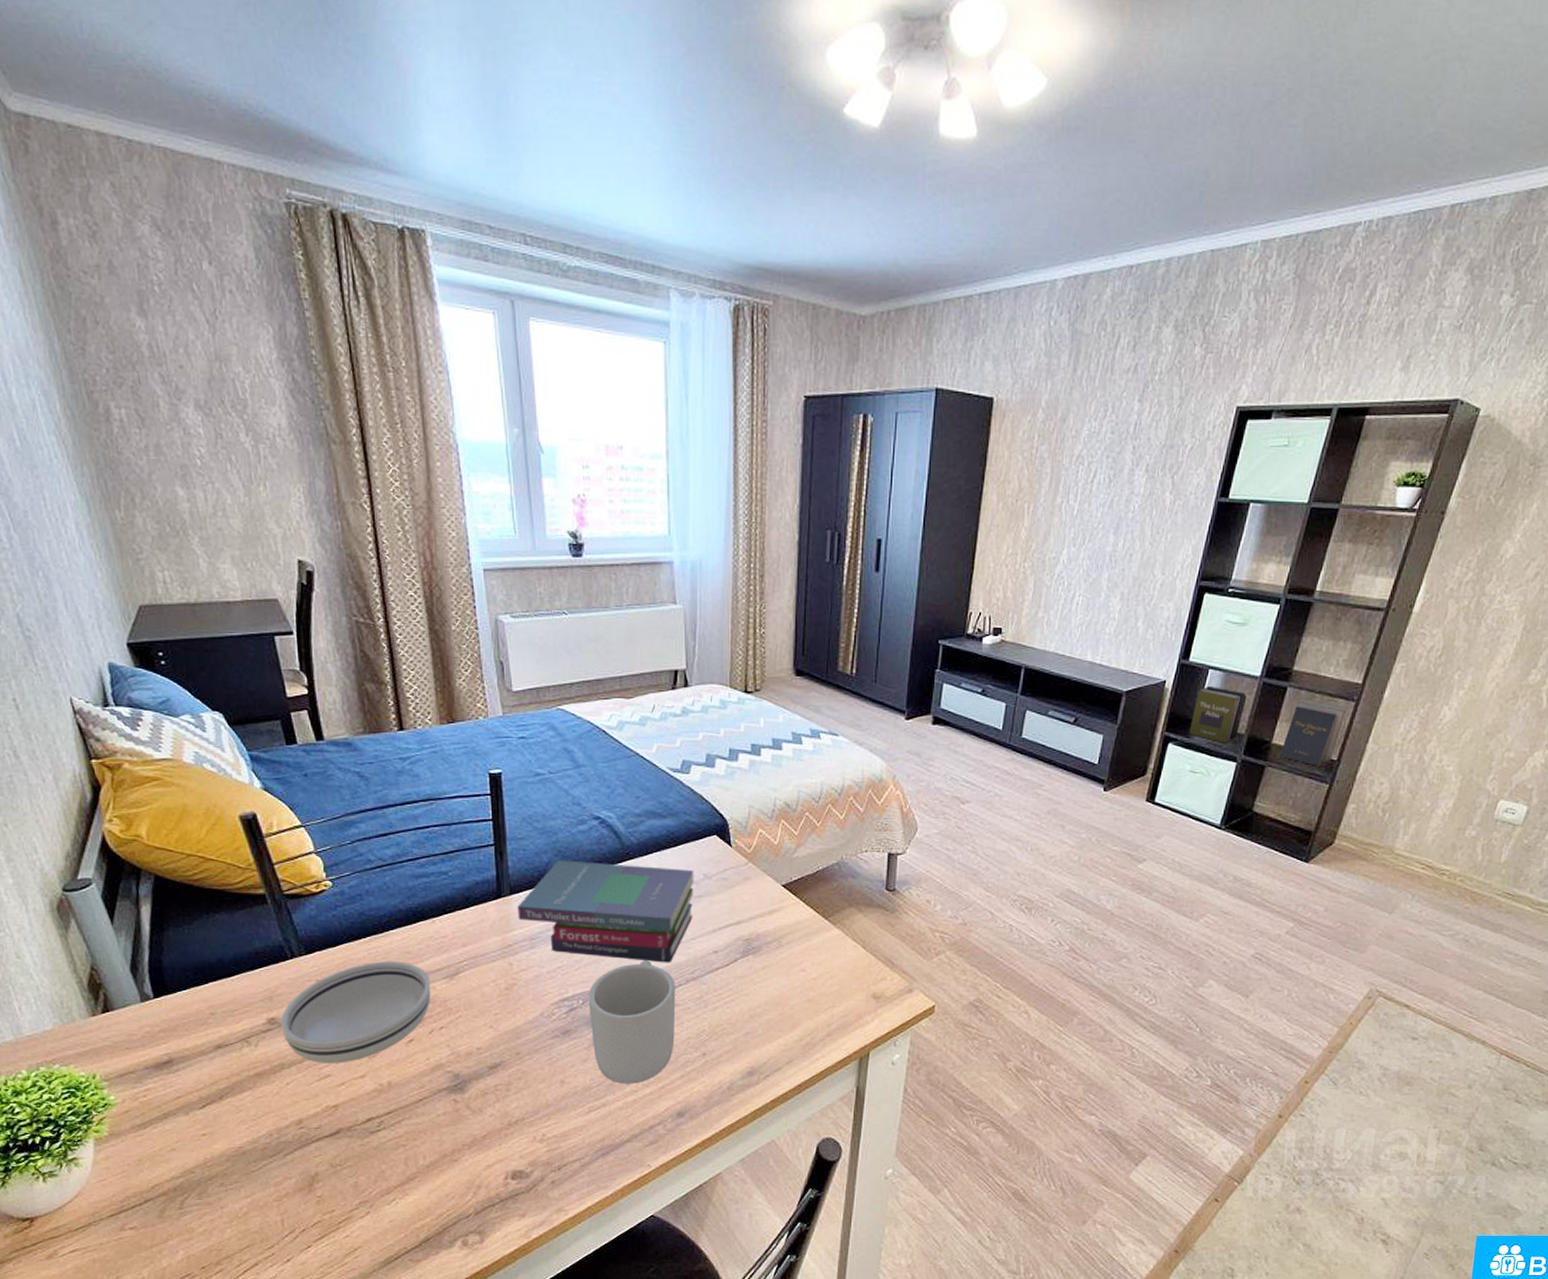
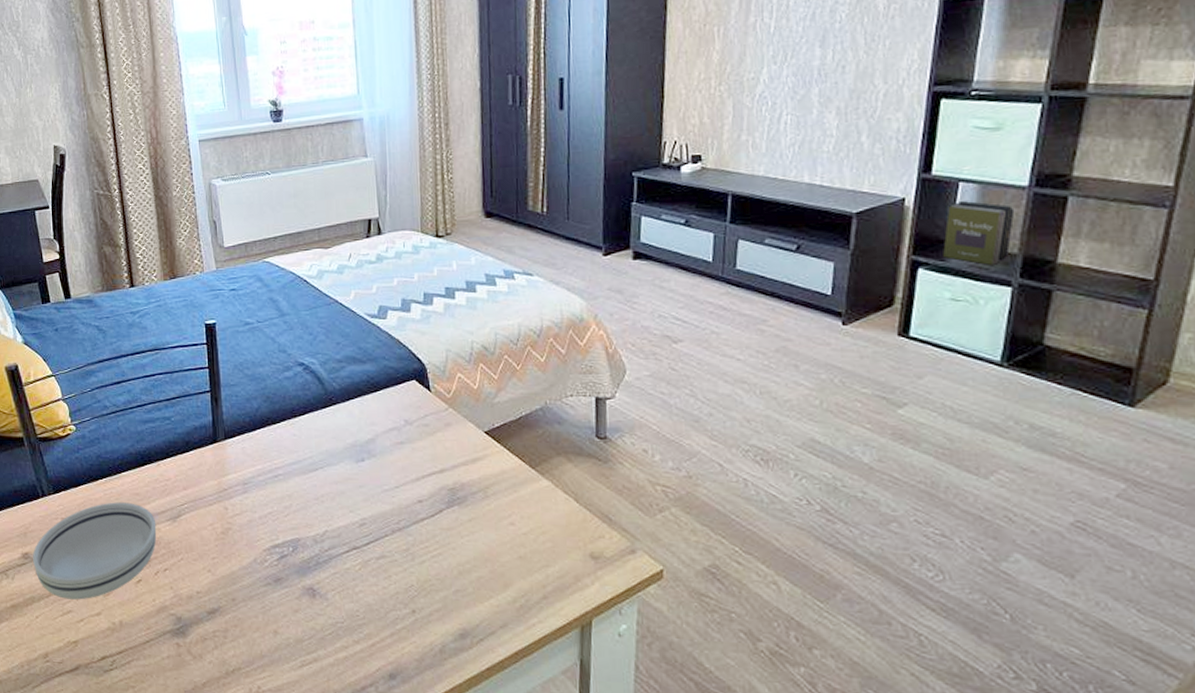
books: present [517,860,694,963] -> none [231,406,396,512]
mug: present [588,960,676,1084] -> none [297,508,383,639]
books: present [1279,698,1348,766] -> none [1069,207,1159,288]

